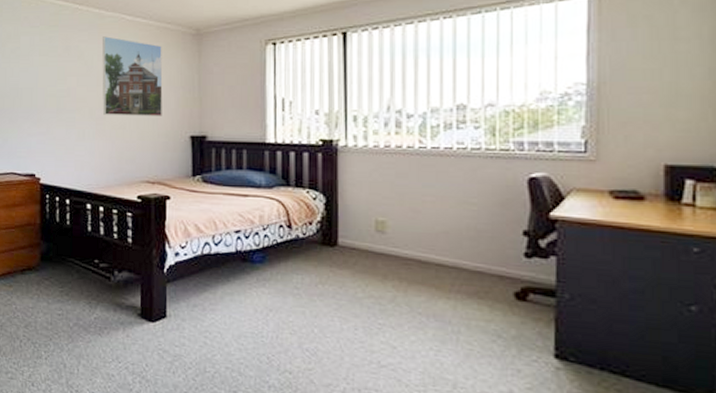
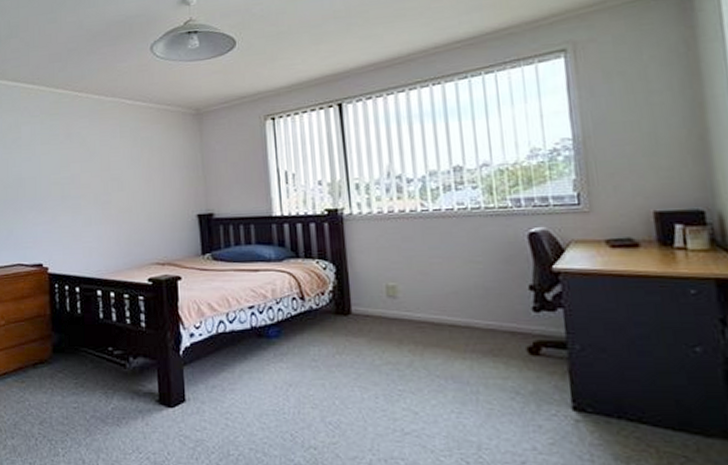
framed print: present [101,36,163,116] -> none [103,121,168,200]

